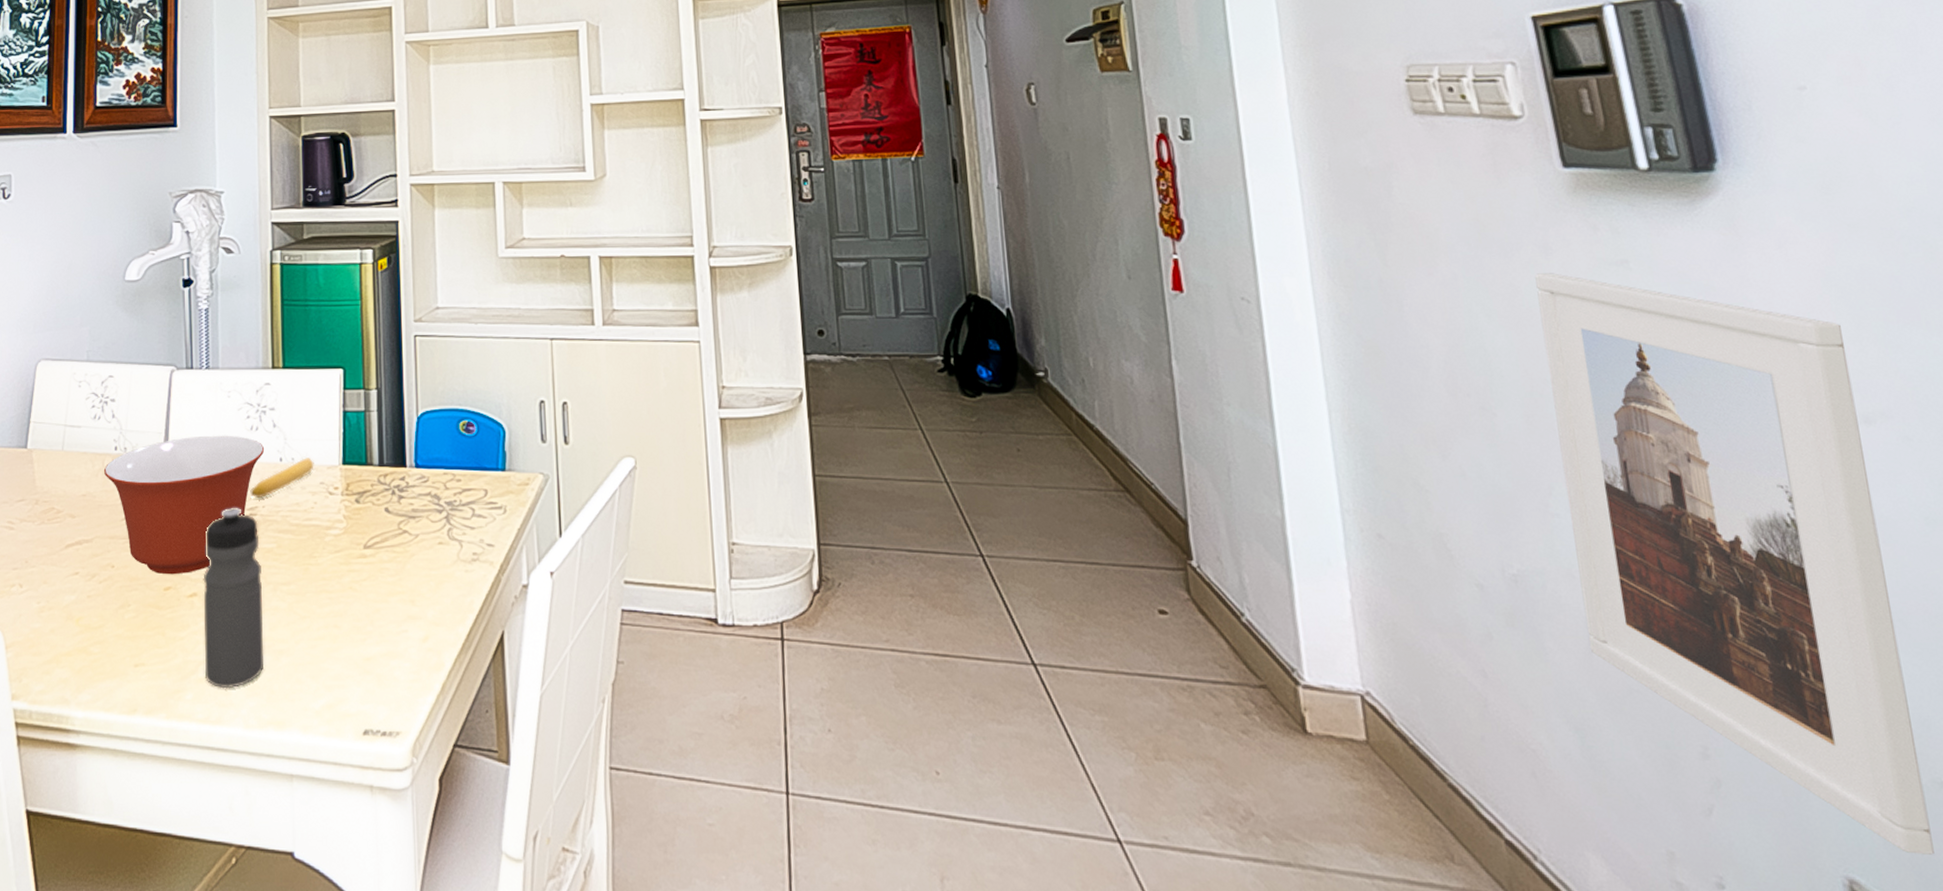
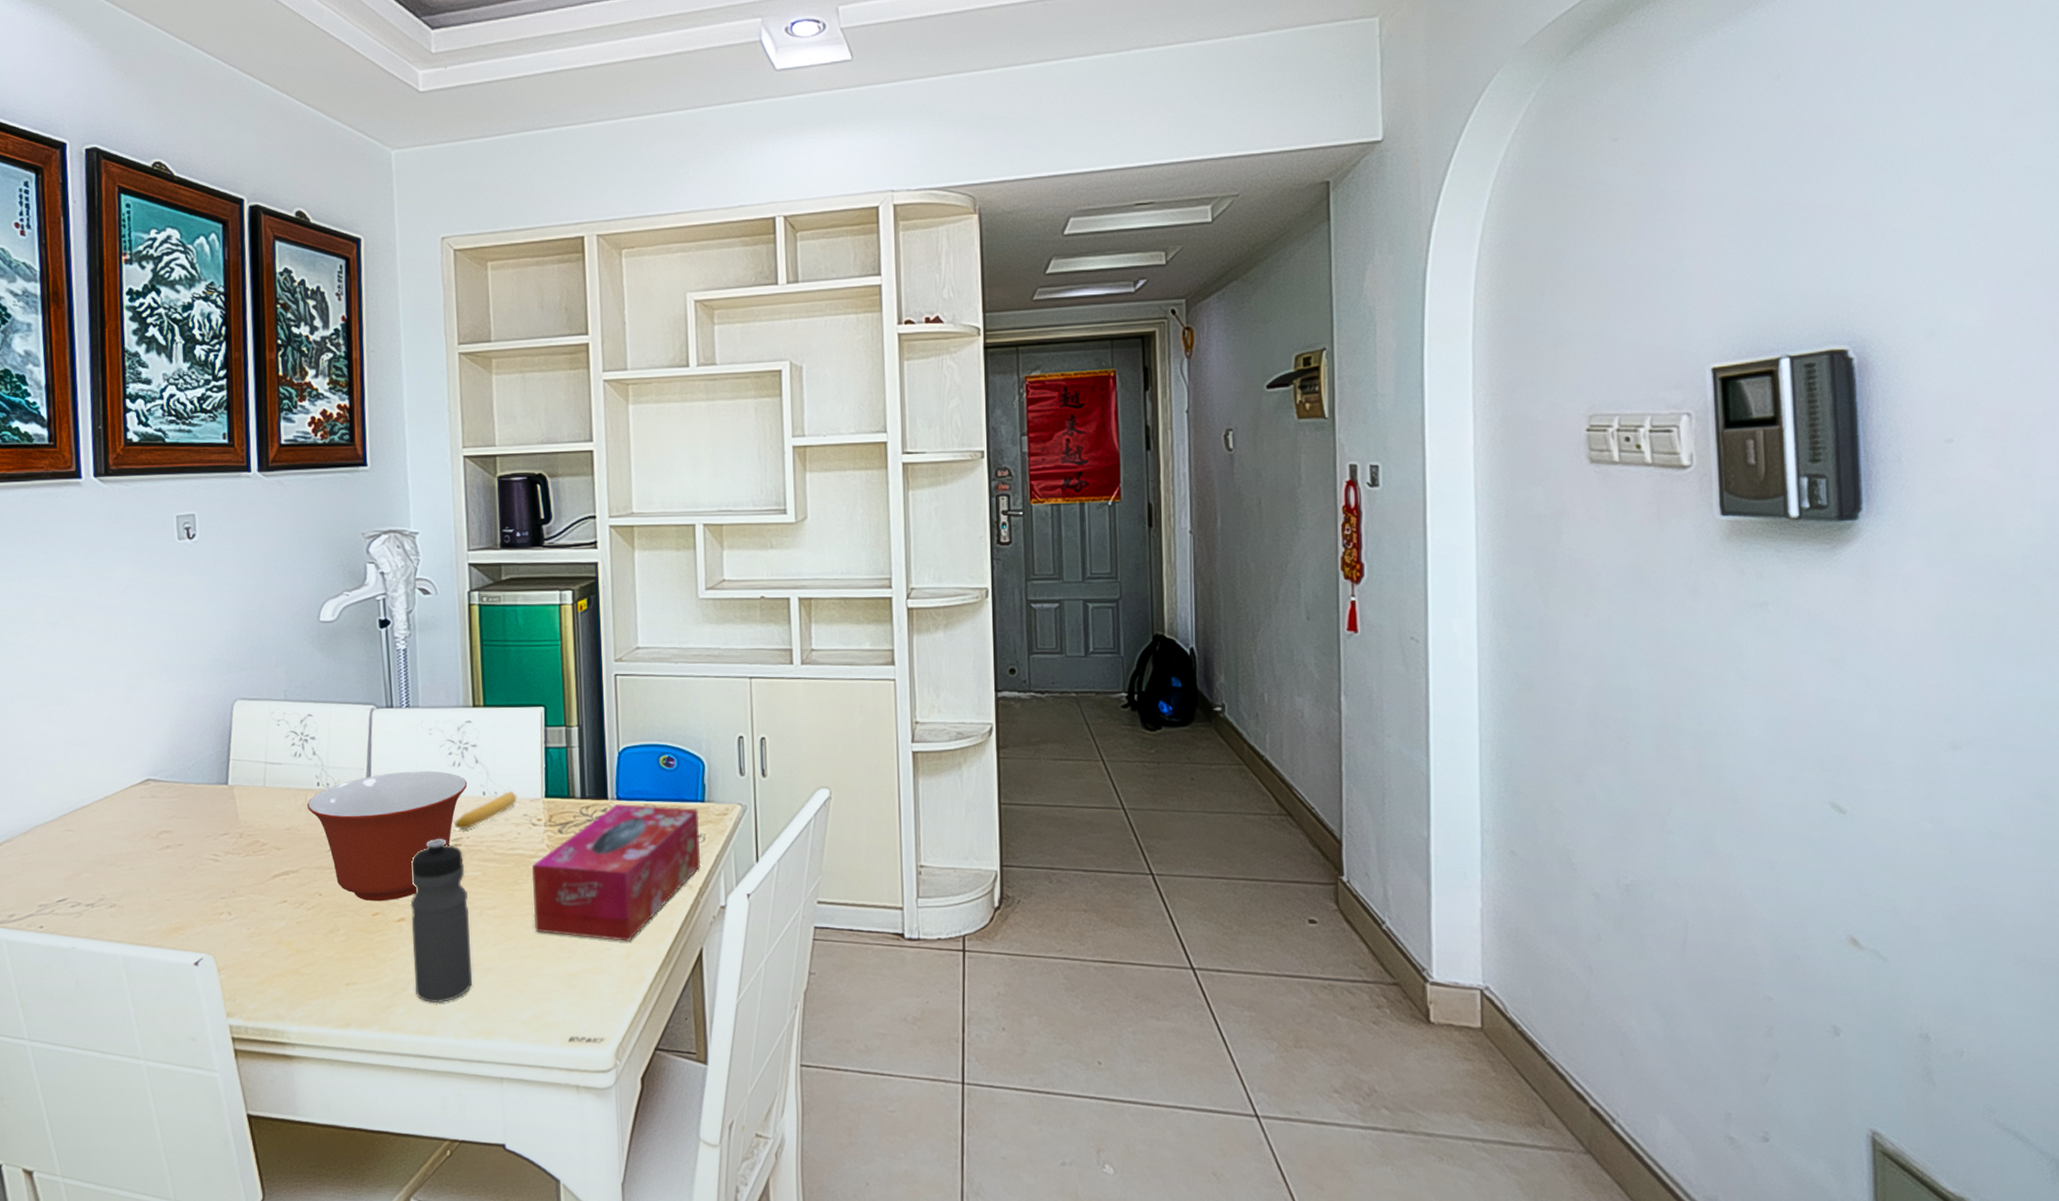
tissue box: none [328,471,501,624] -> present [532,803,700,942]
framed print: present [1535,273,1934,855] -> none [1682,614,1947,1110]

